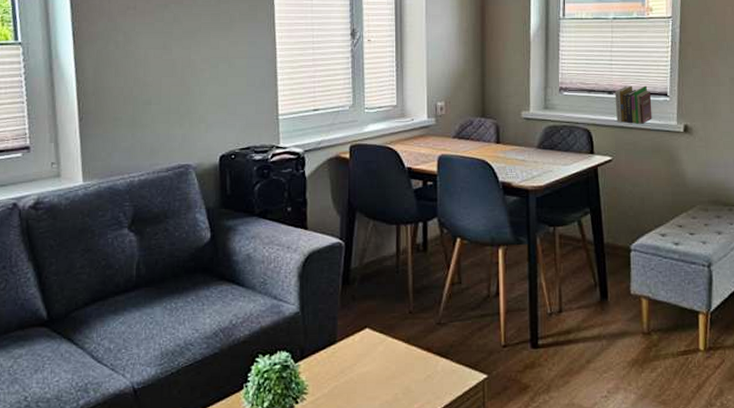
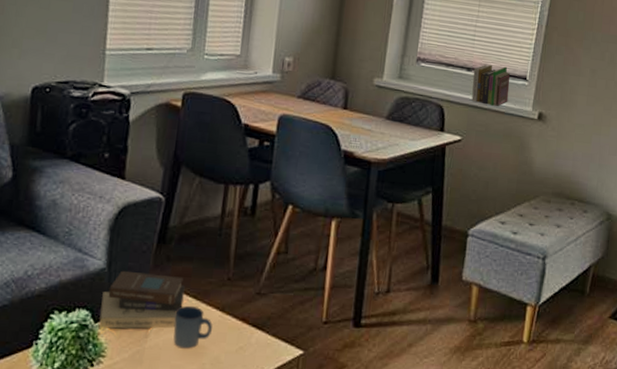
books: none [299,312,371,368] -> present [98,270,185,330]
mug: none [365,340,400,382] -> present [173,305,212,350]

